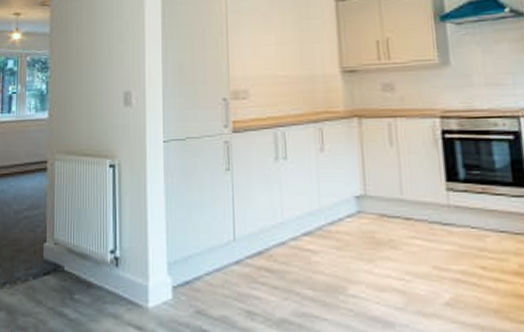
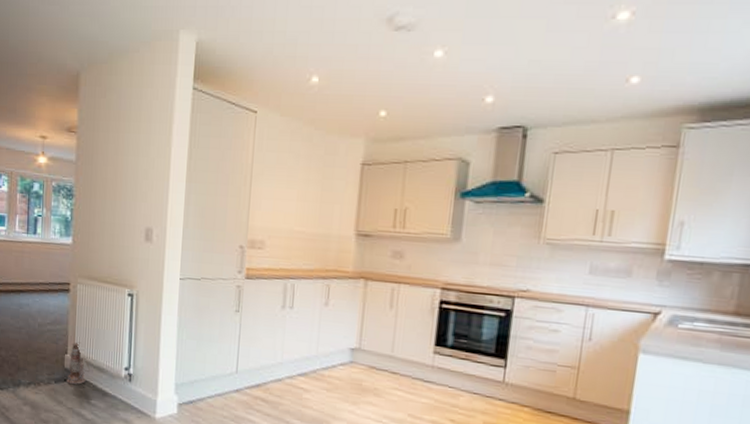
lantern: none [46,227,72,279] -> present [66,342,90,385]

